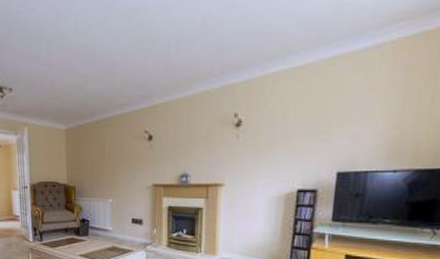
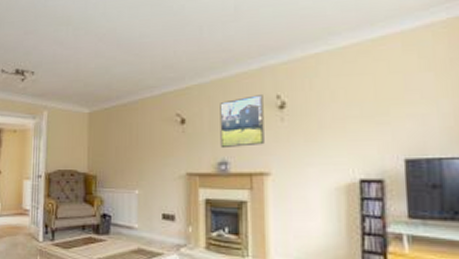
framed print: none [182,113,223,163] -> present [220,95,265,149]

